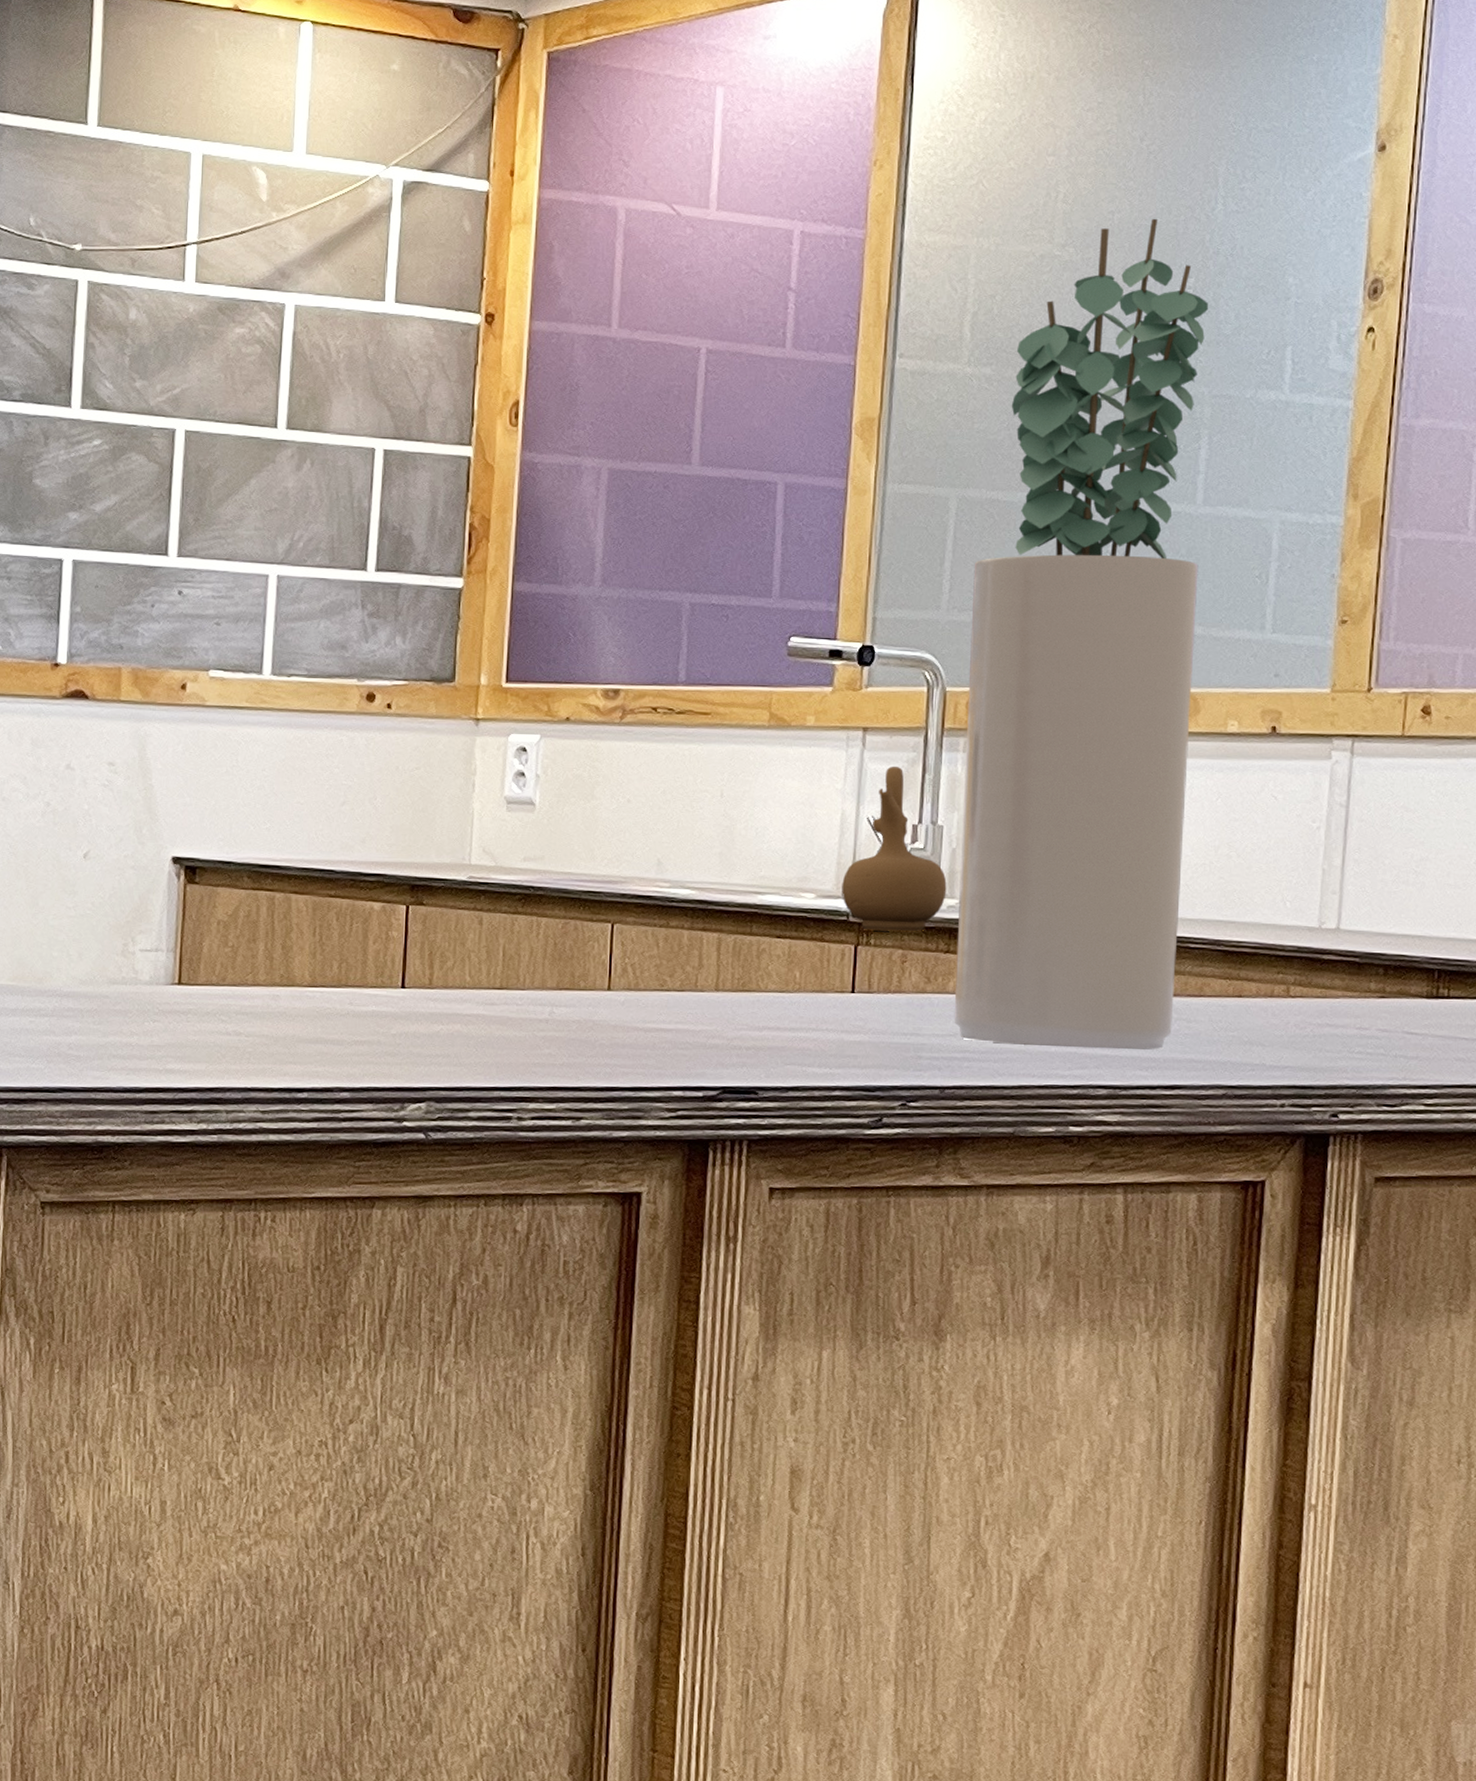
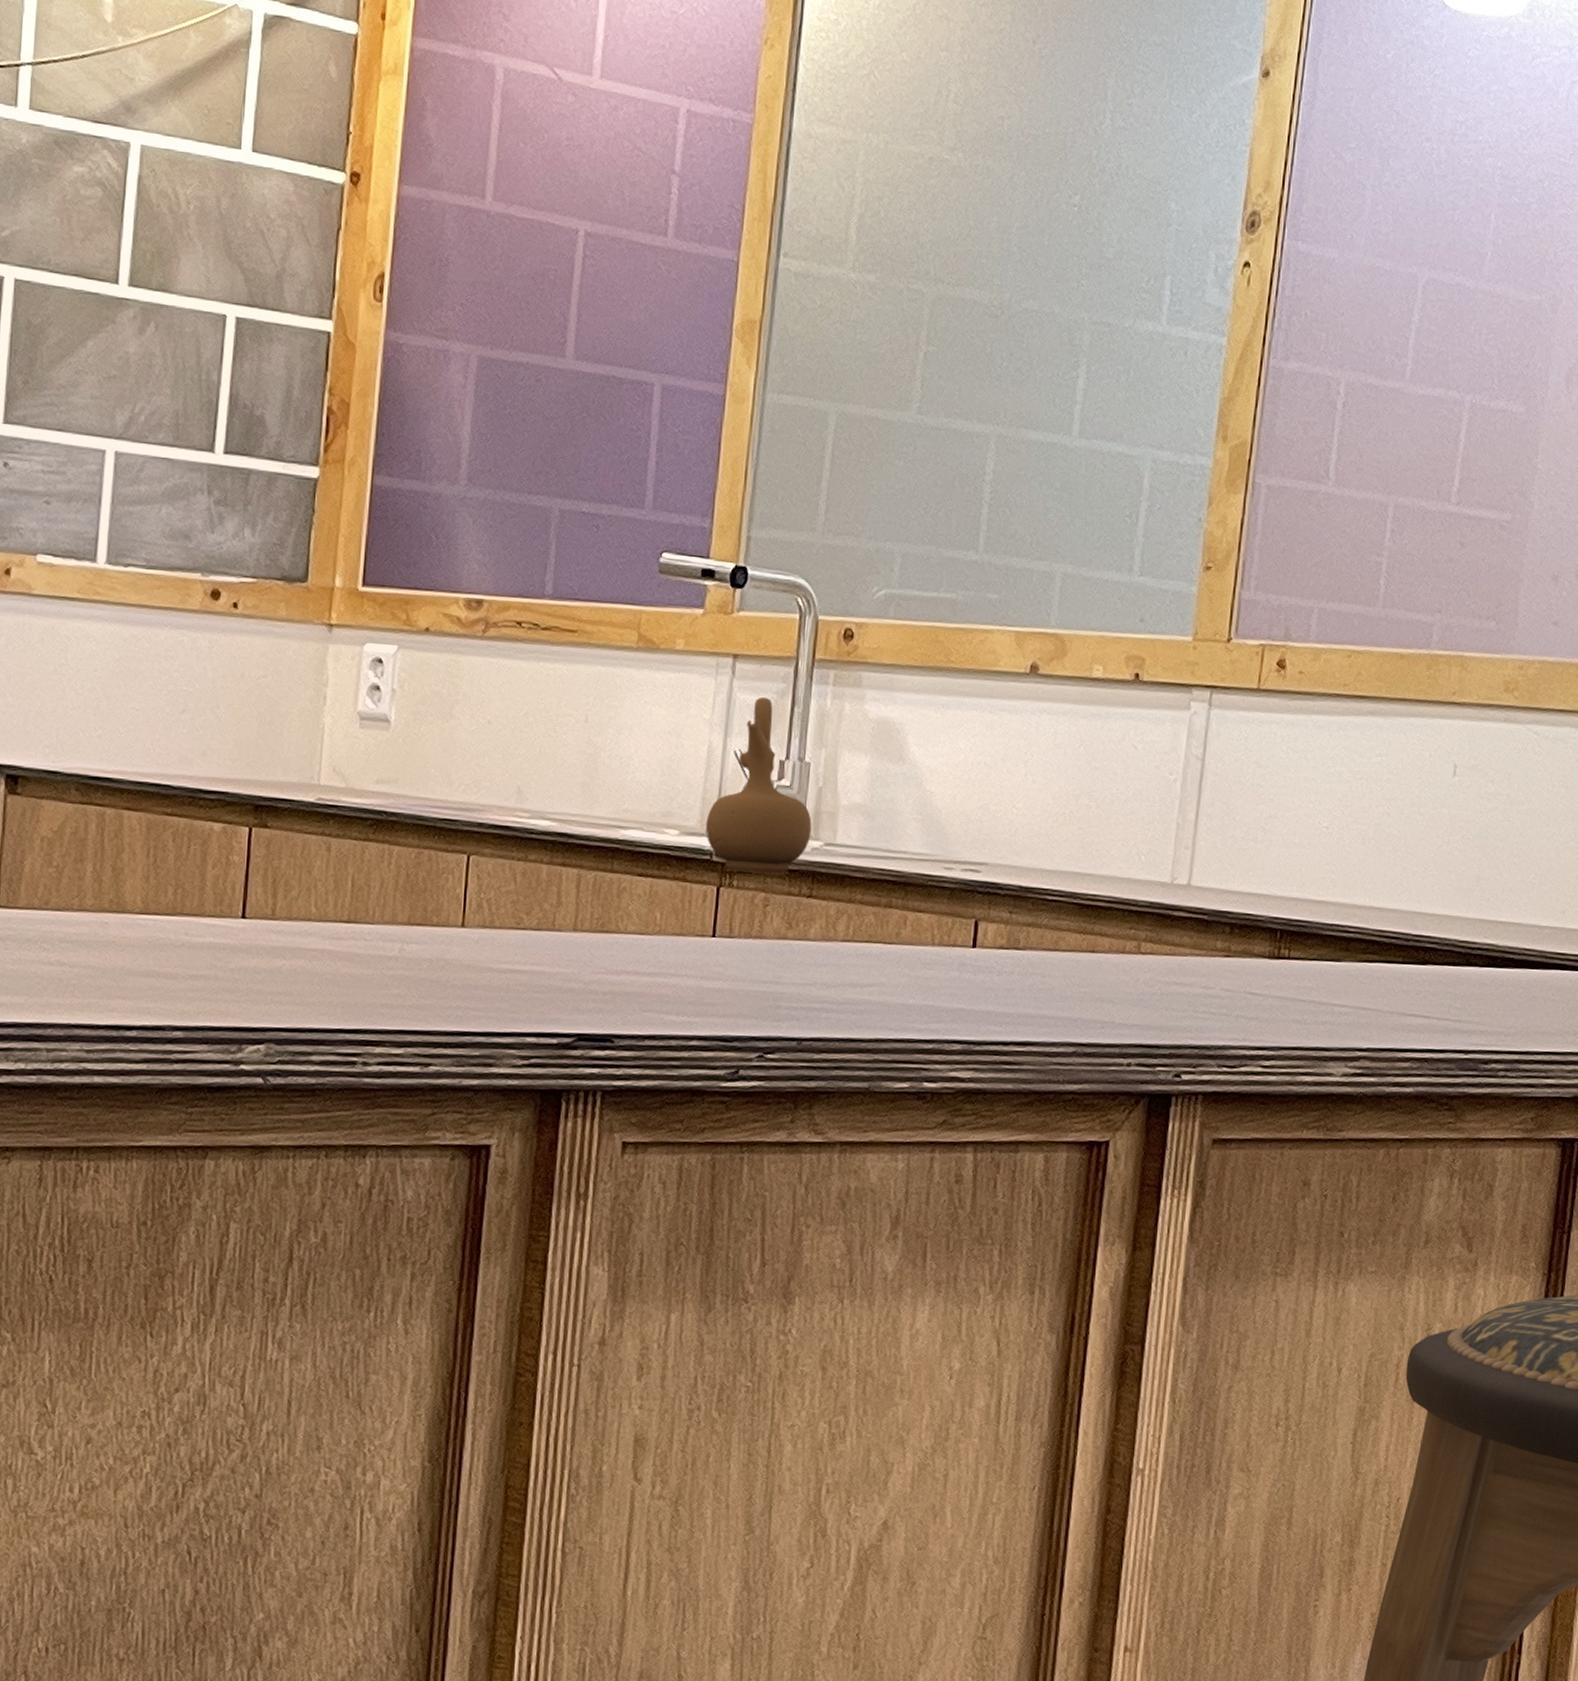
vase: present [954,218,1209,1050] -> none [813,128,1093,1005]

